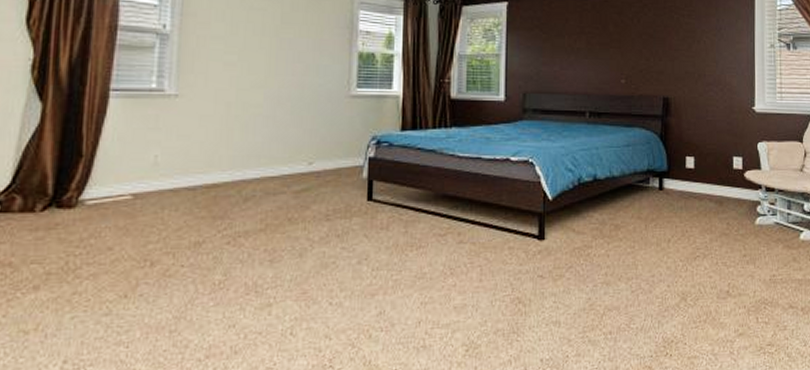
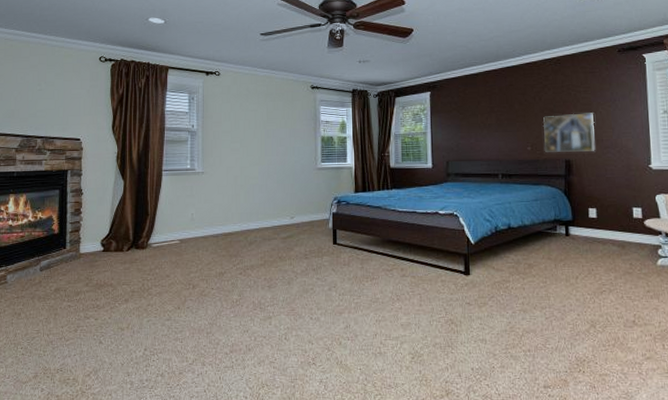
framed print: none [640,41,698,88] -> present [542,113,595,152]

